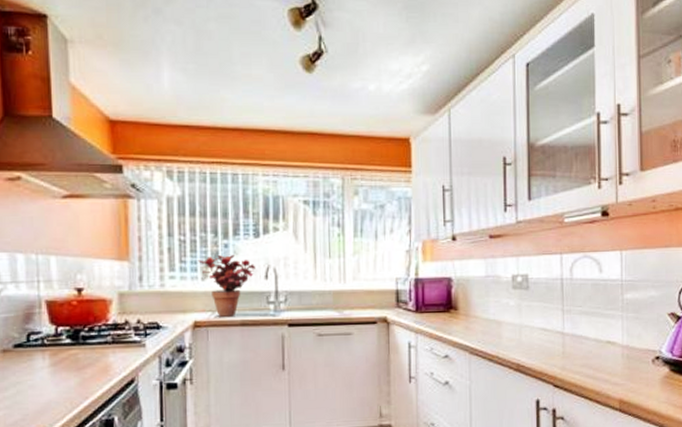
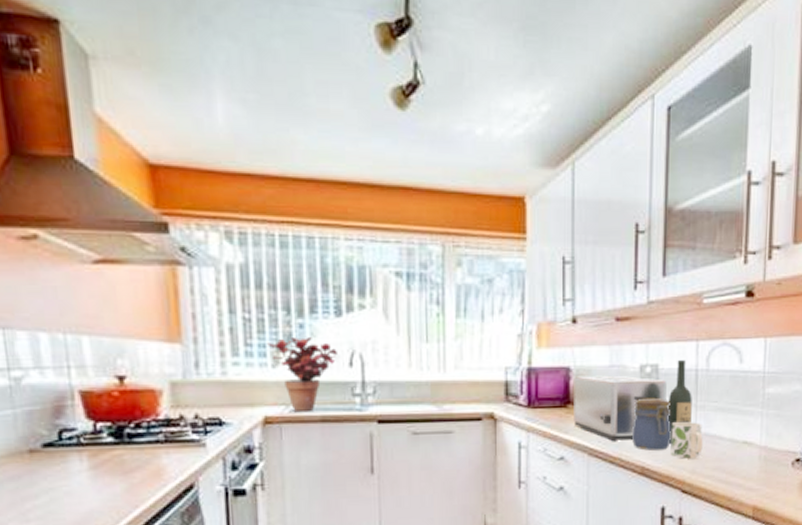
toaster: none [455,284,536,341] -> present [574,375,667,441]
jar: none [508,303,542,351] -> present [632,397,671,452]
wine bottle: none [538,271,560,345] -> present [667,360,692,445]
mug: none [542,323,571,357] -> present [670,421,703,459]

